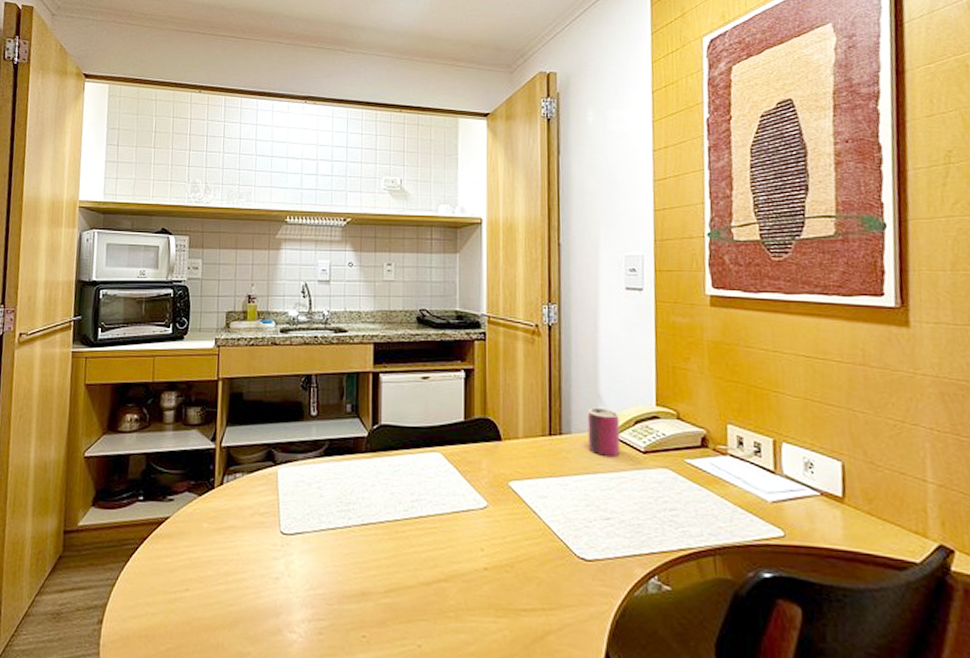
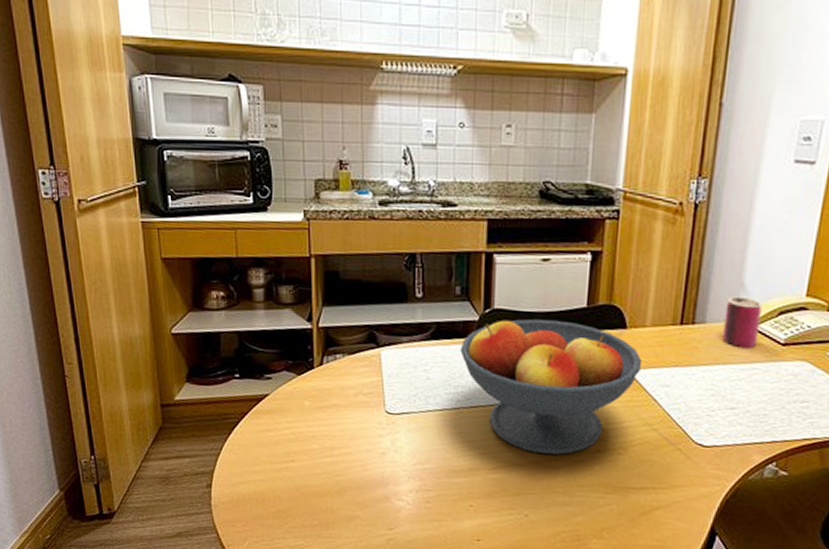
fruit bowl: none [351,433,519,575] -> present [460,318,643,455]

